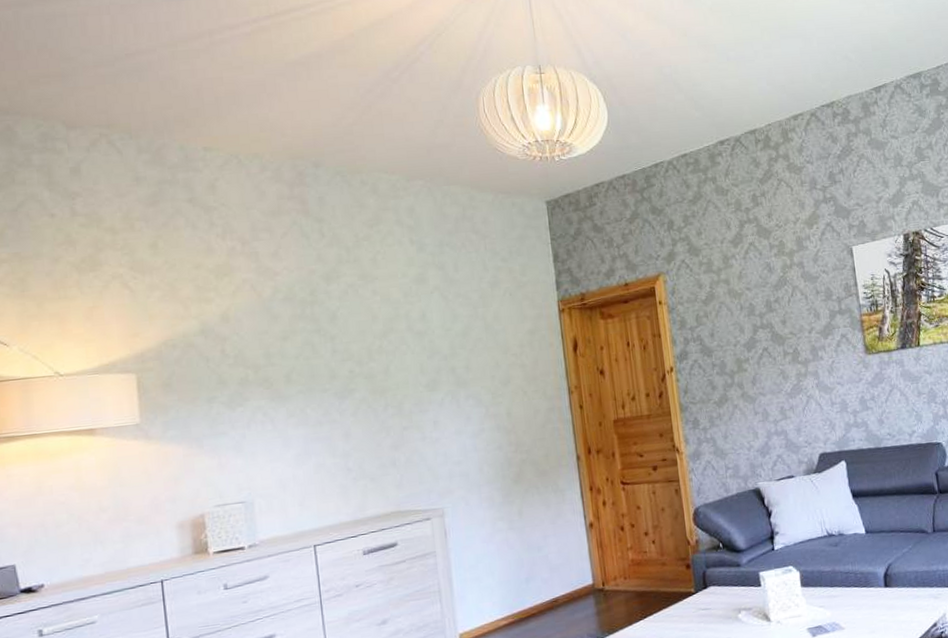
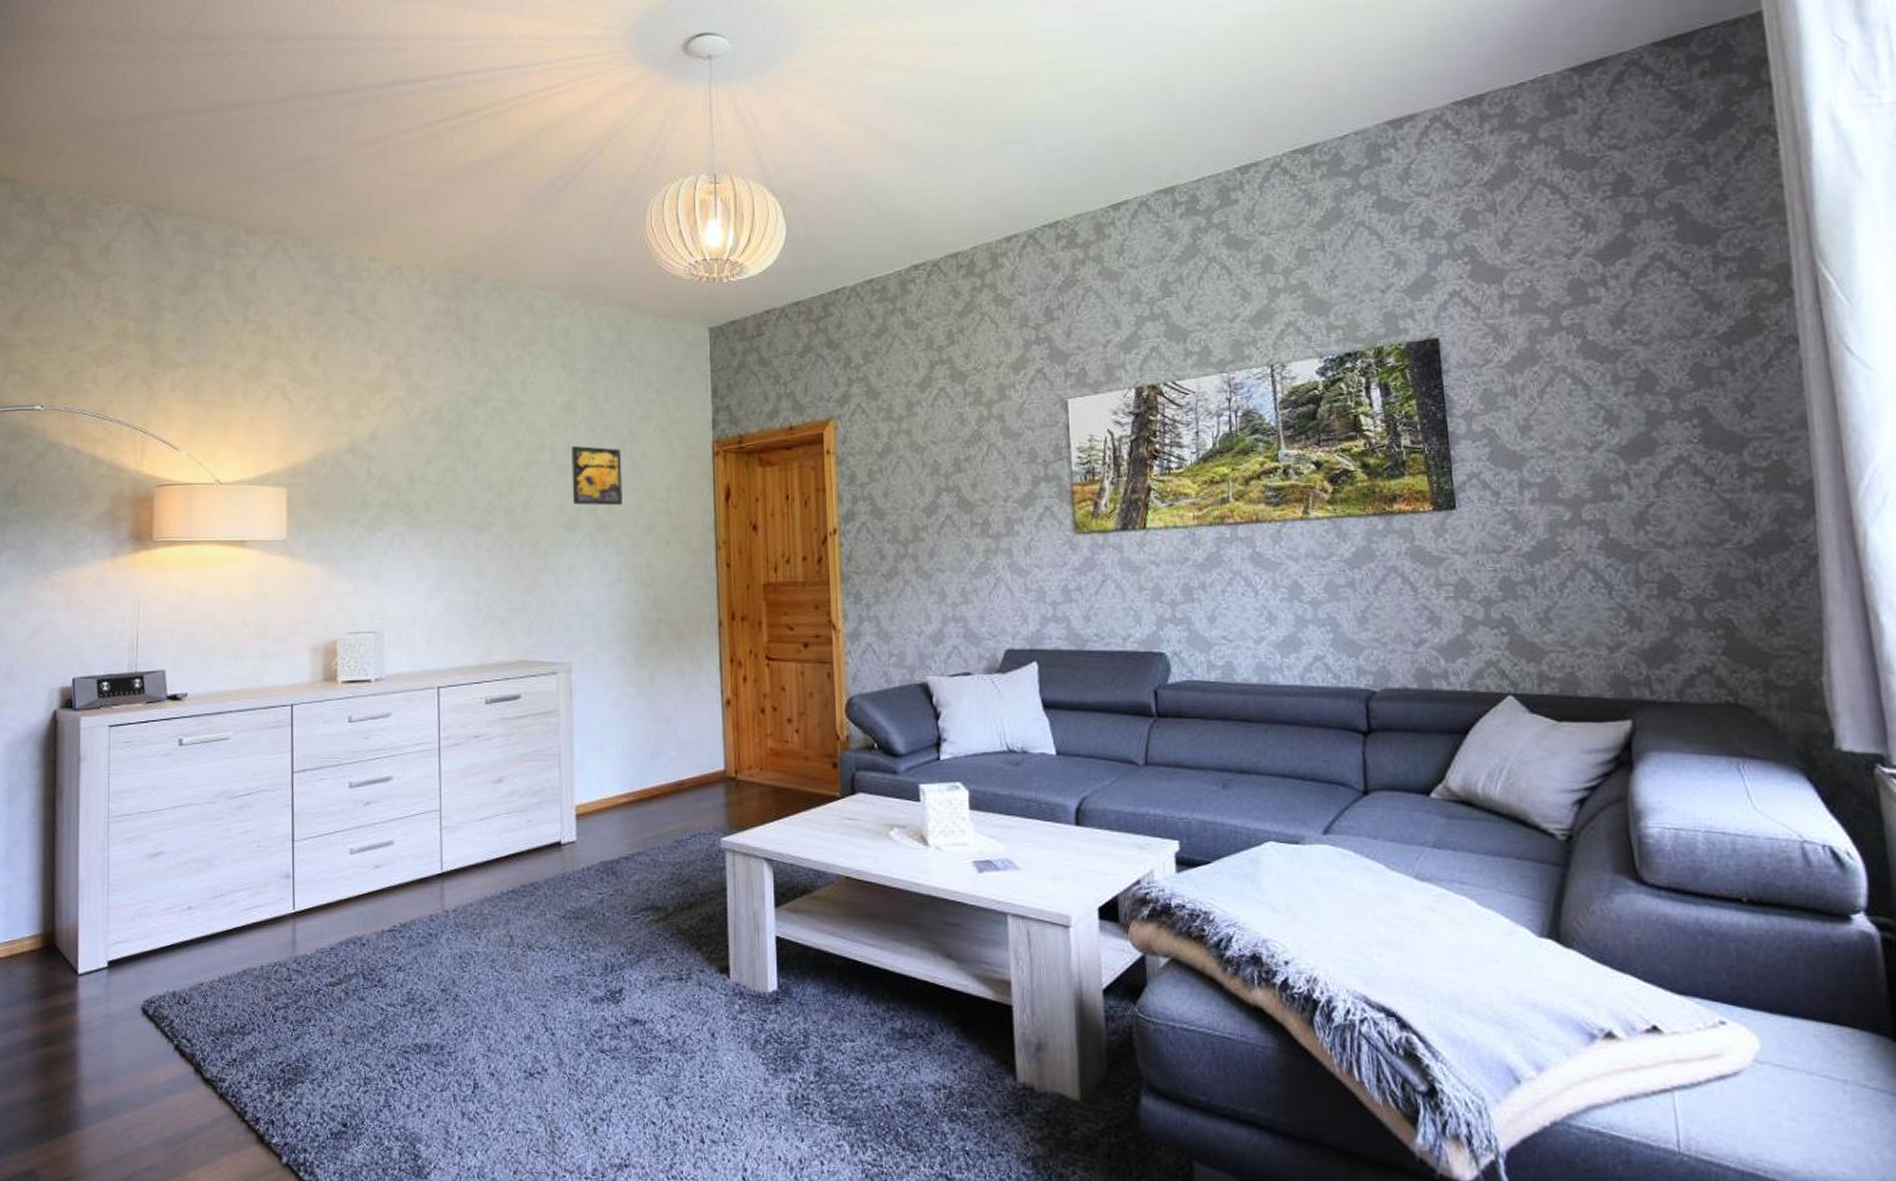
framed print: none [426,312,480,366] -> present [572,446,622,506]

